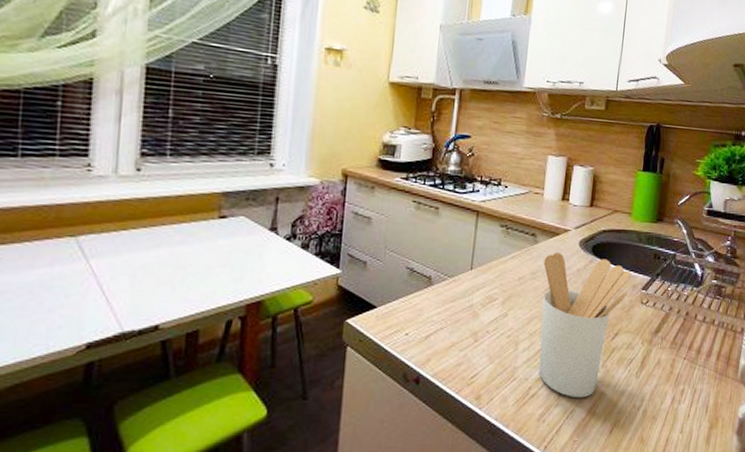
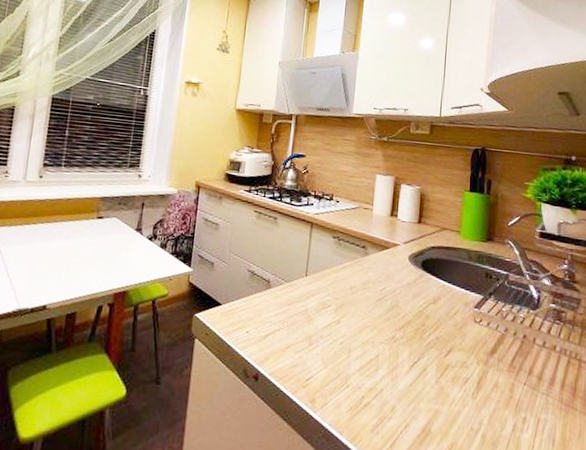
utensil holder: present [539,252,632,398] -> none [371,265,463,414]

